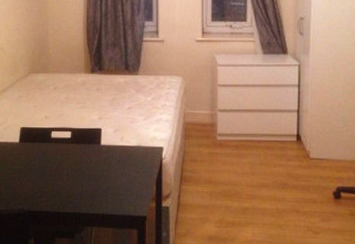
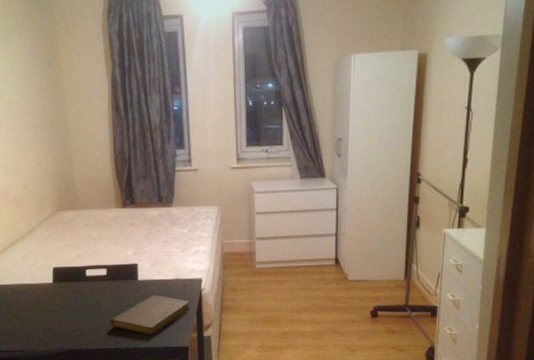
notebook: none [70,161,151,201] -> present [110,295,191,335]

